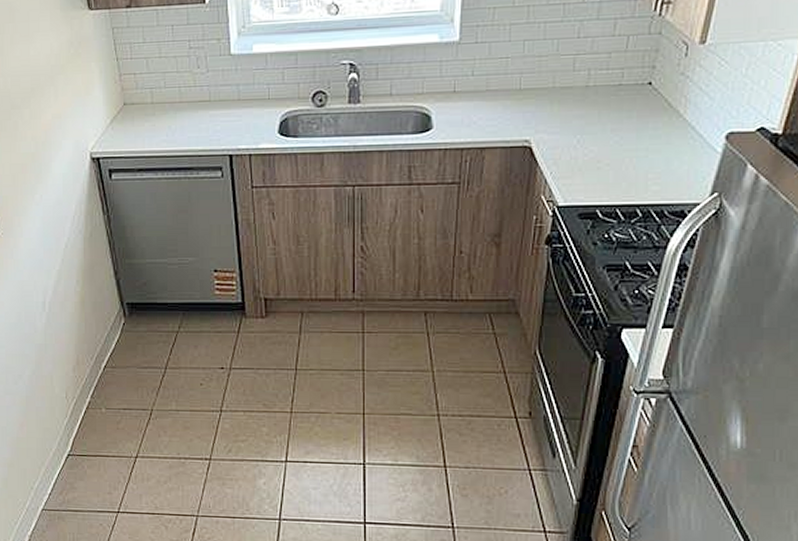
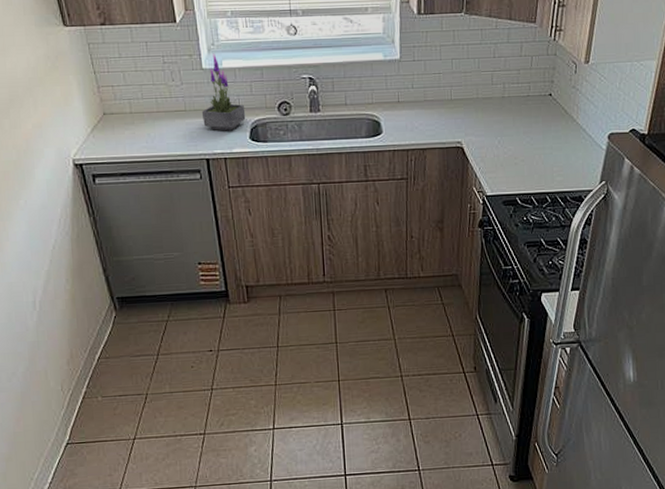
potted plant: none [227,37,275,124] -> present [201,53,246,131]

